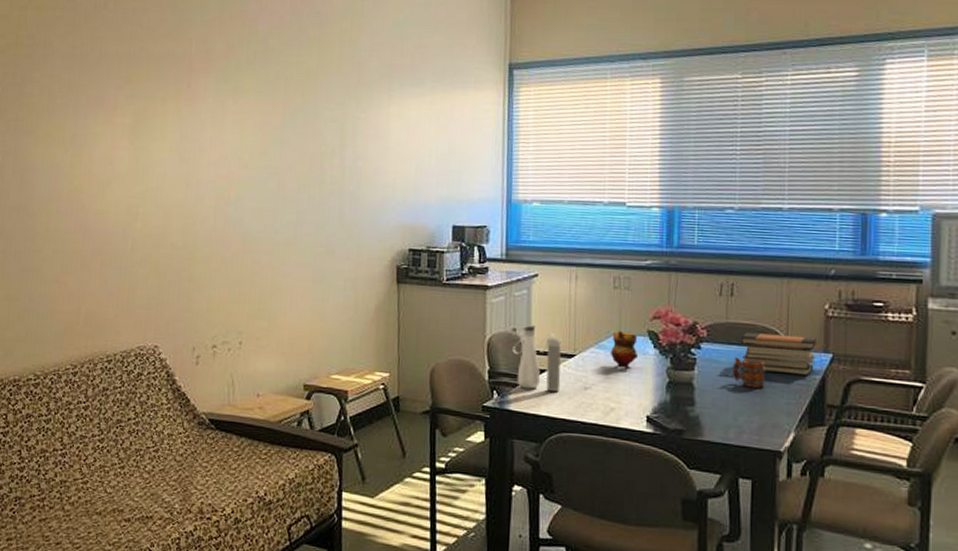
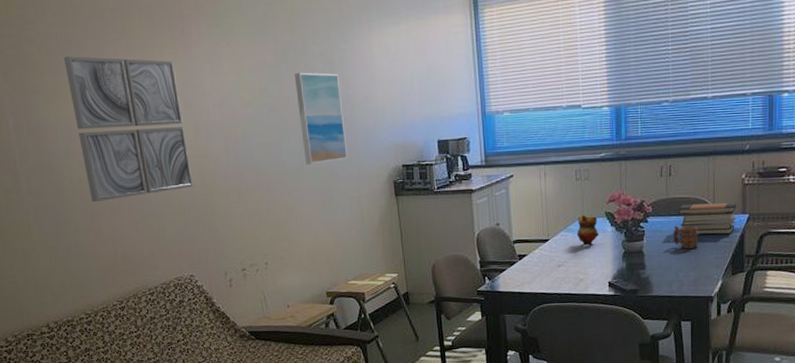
wall art: none [62,100,175,254] -> present [63,56,193,203]
wall art: none [299,137,349,238] -> present [294,72,348,165]
water bottle: present [512,325,561,392] -> none [498,219,539,273]

